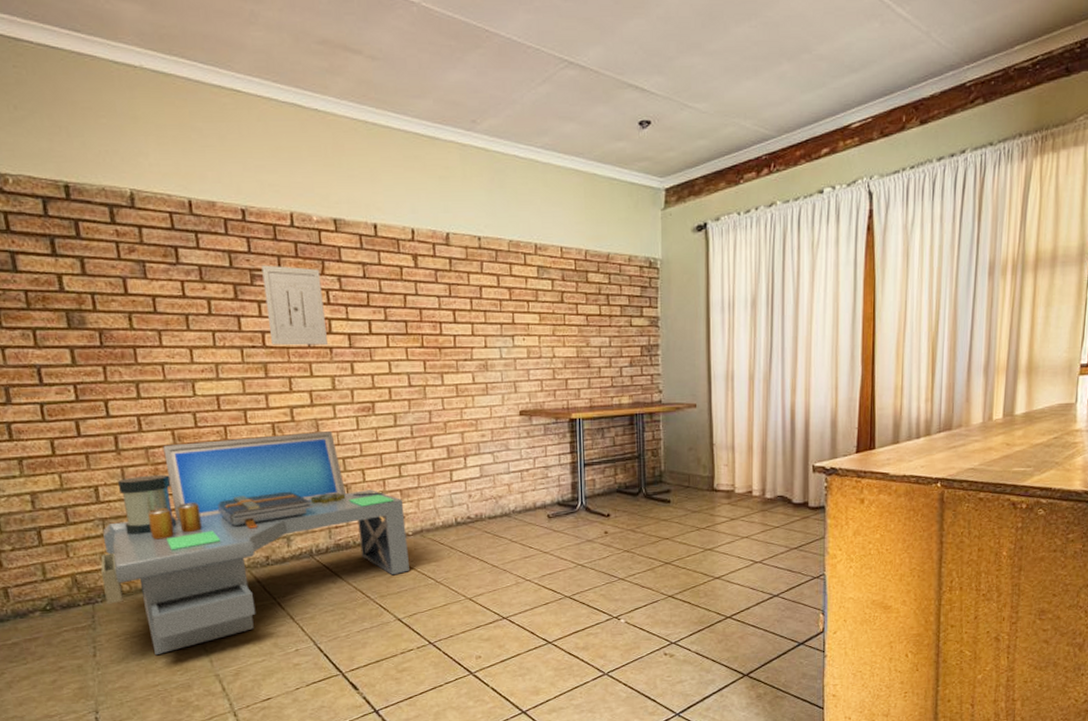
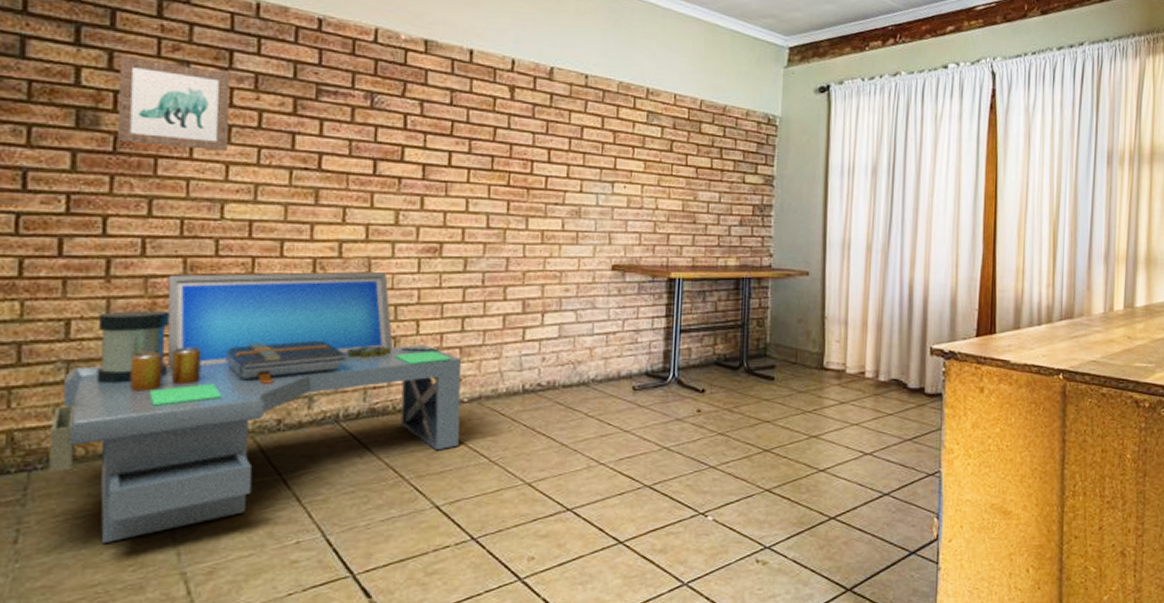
wall art: none [89,262,188,338] -> present [117,57,230,151]
wall art: present [261,265,328,346] -> none [328,80,400,174]

